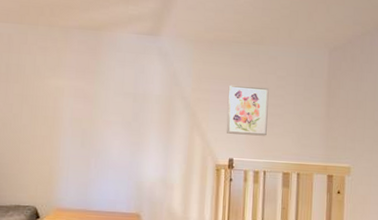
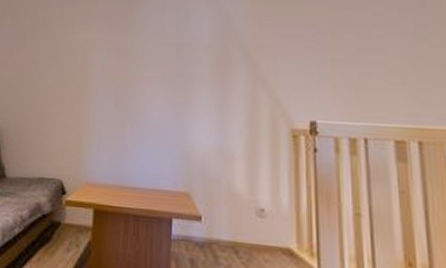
wall art: present [226,85,269,136] -> none [301,26,363,91]

